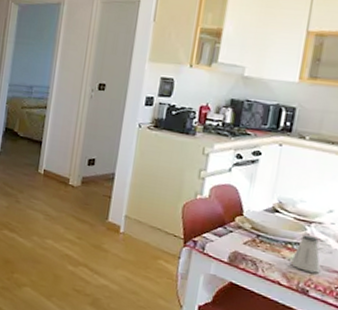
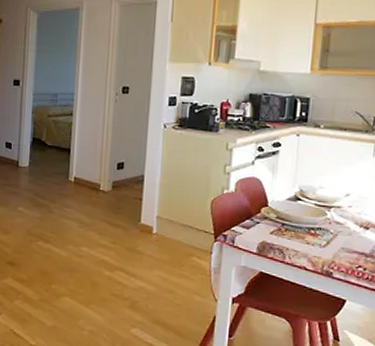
saltshaker: present [291,234,321,274] -> none [315,219,342,255]

